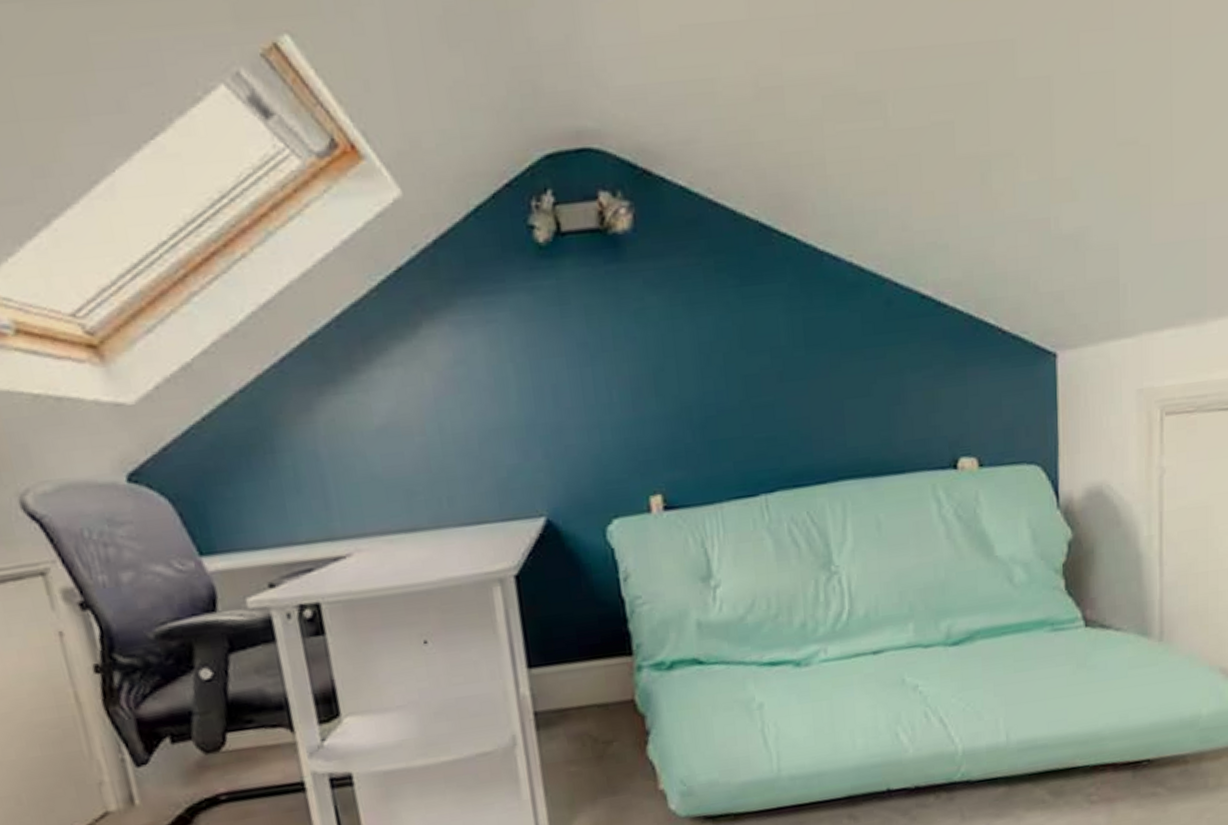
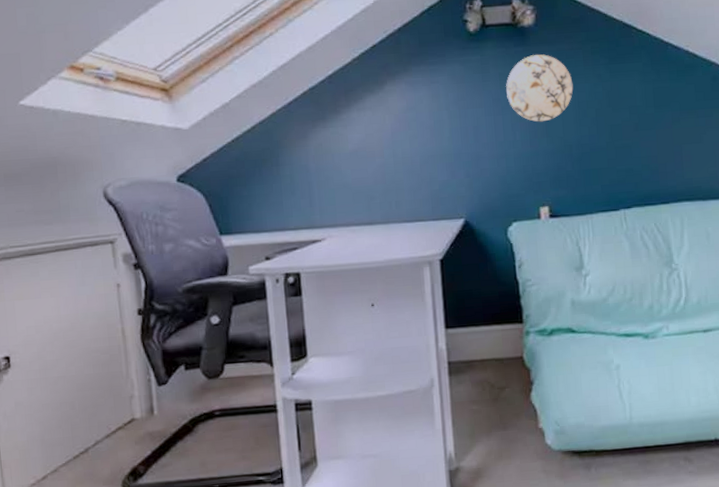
decorative plate: none [594,274,691,375] -> present [506,54,574,122]

